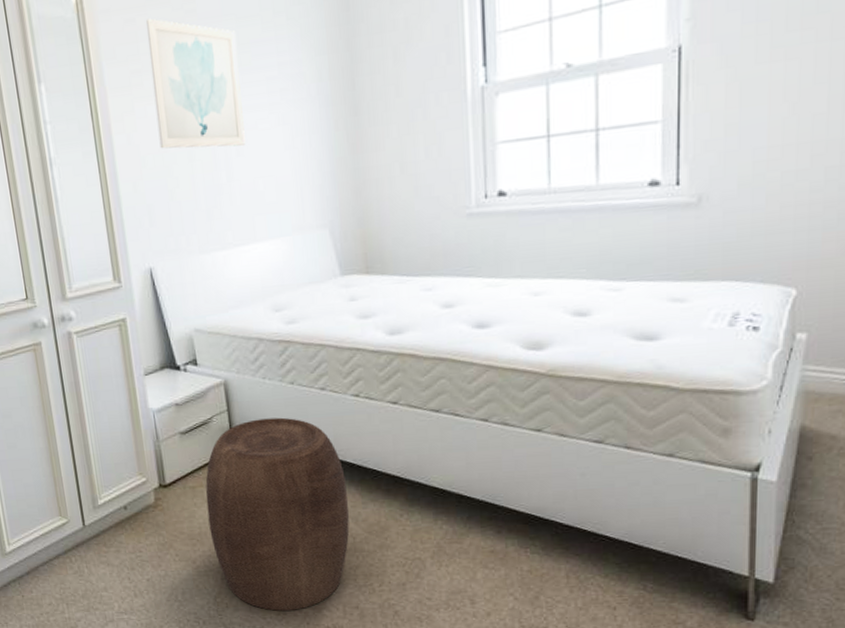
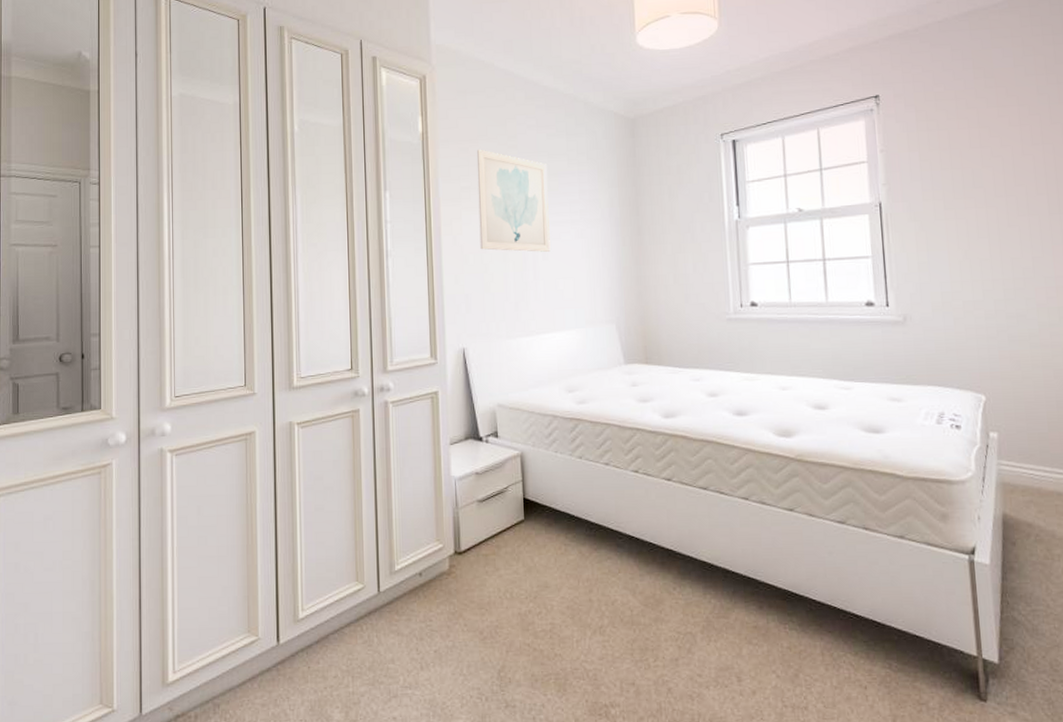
stool: present [205,417,350,611] -> none [497,489,628,687]

